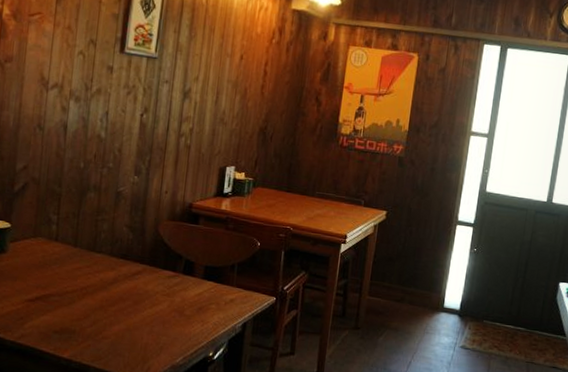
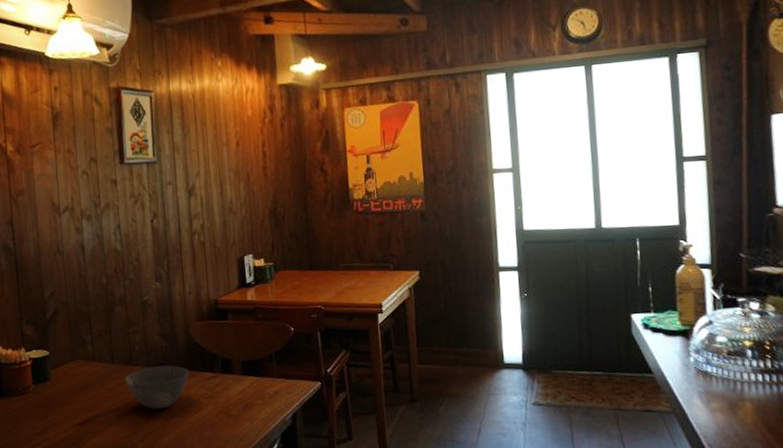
bowl: none [84,256,151,299] -> present [124,365,189,409]

